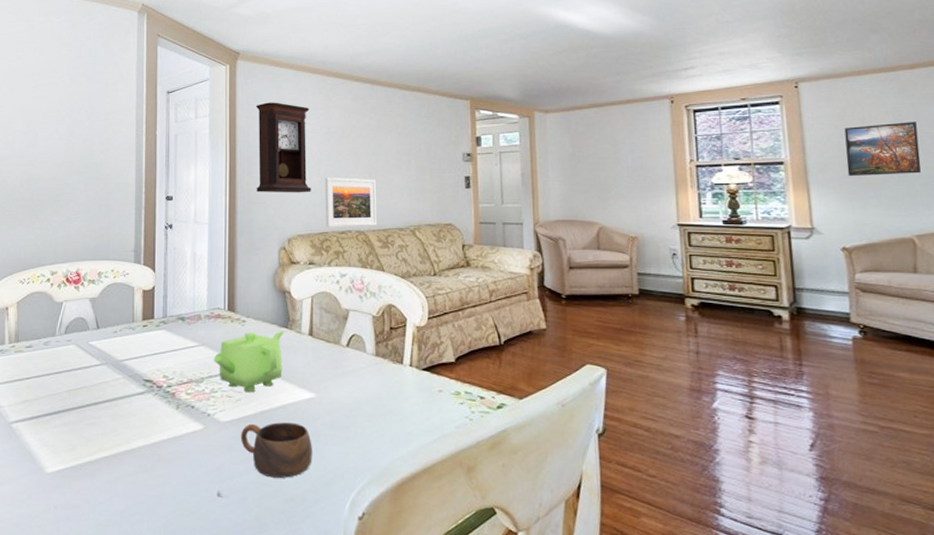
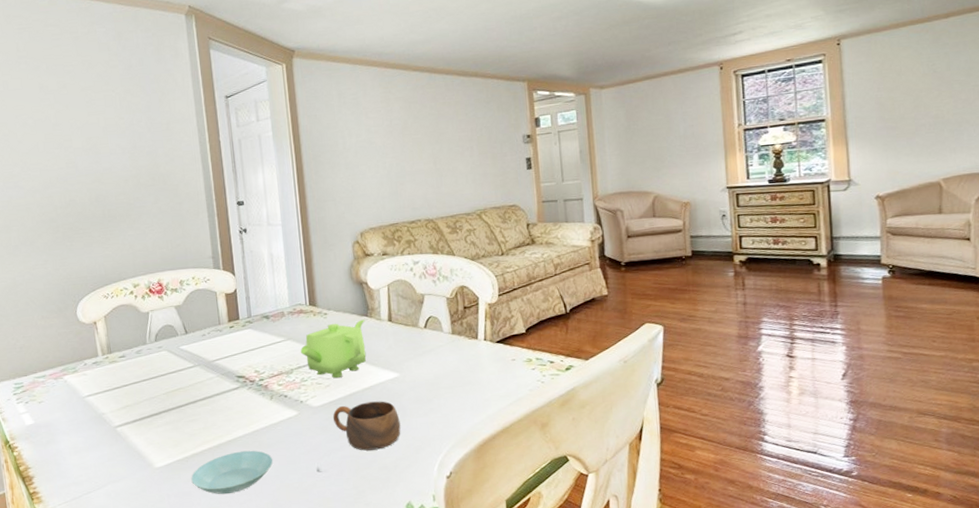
saucer: none [82,463,172,512] -> present [191,450,273,495]
pendulum clock: present [255,102,311,193] -> none [316,98,379,190]
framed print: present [324,177,378,227] -> none [390,168,445,219]
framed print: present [844,122,922,176] -> none [882,70,951,128]

